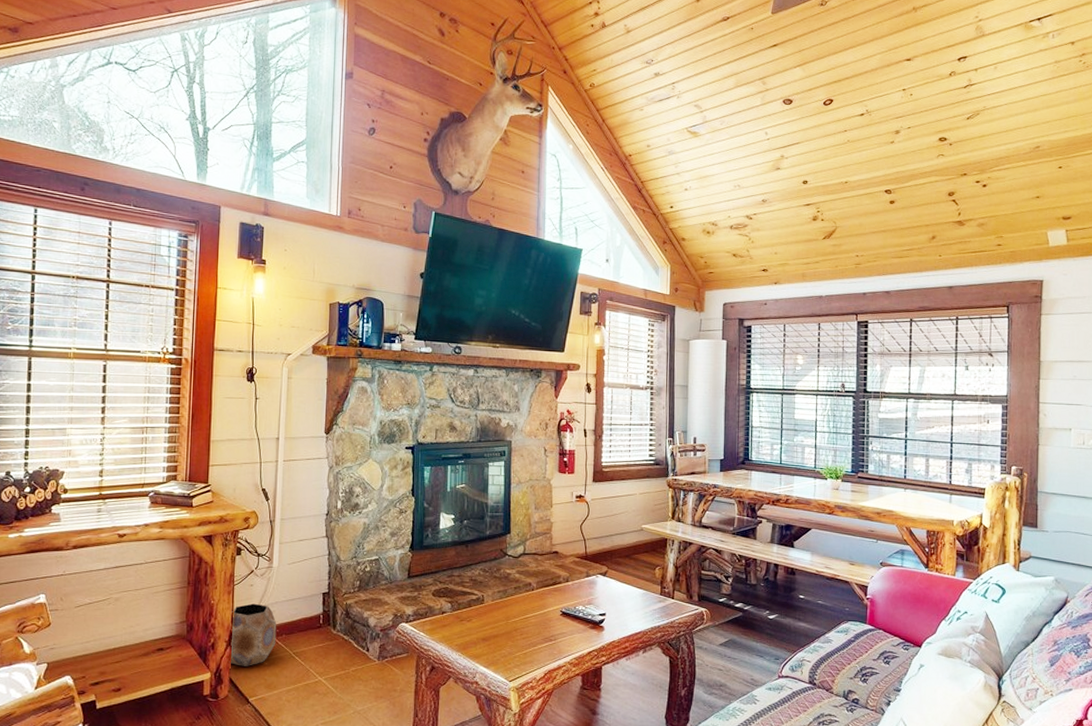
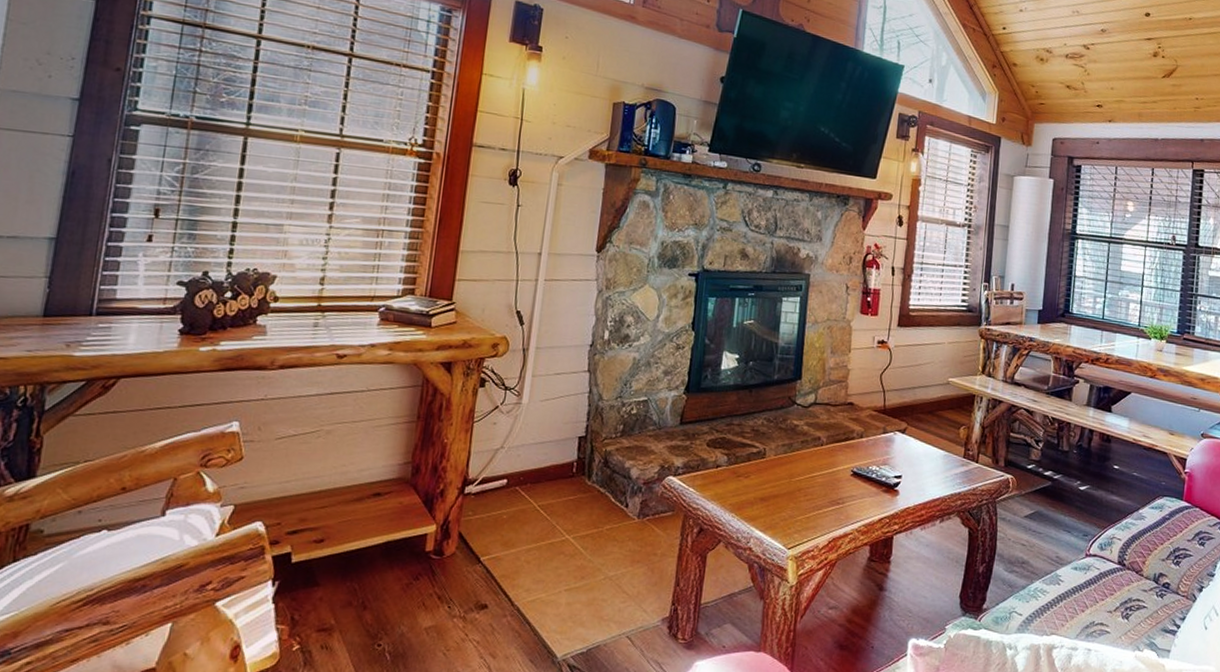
planter: present [229,603,277,666] -> none [459,444,522,519]

